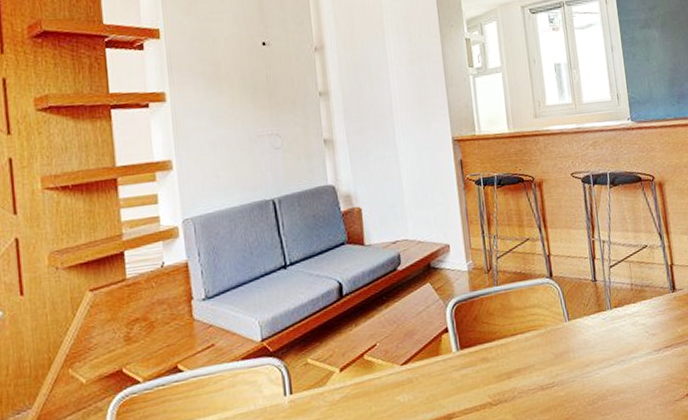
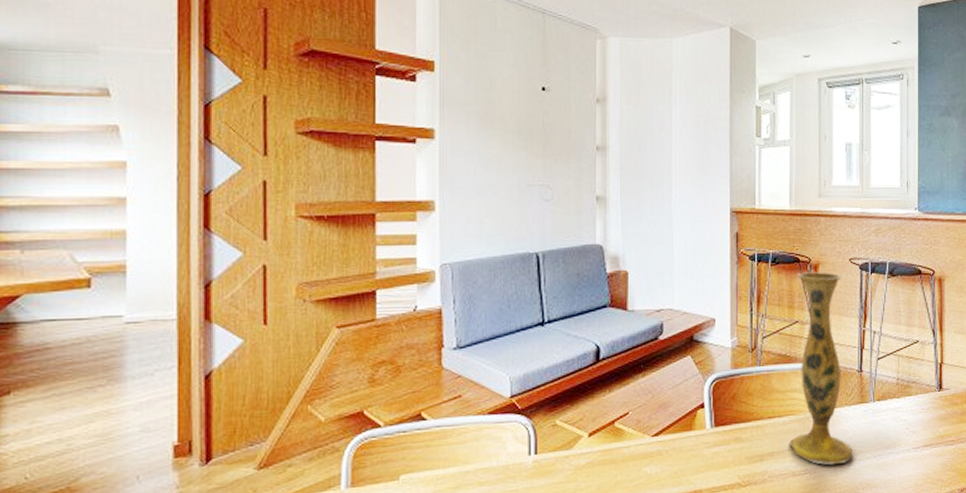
vase: none [524,188,598,376] -> present [789,272,854,465]

